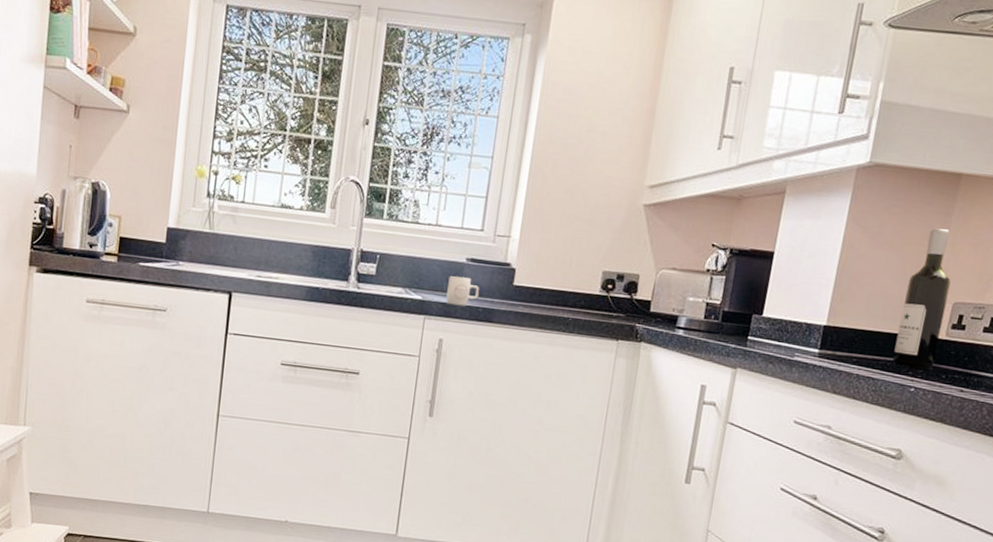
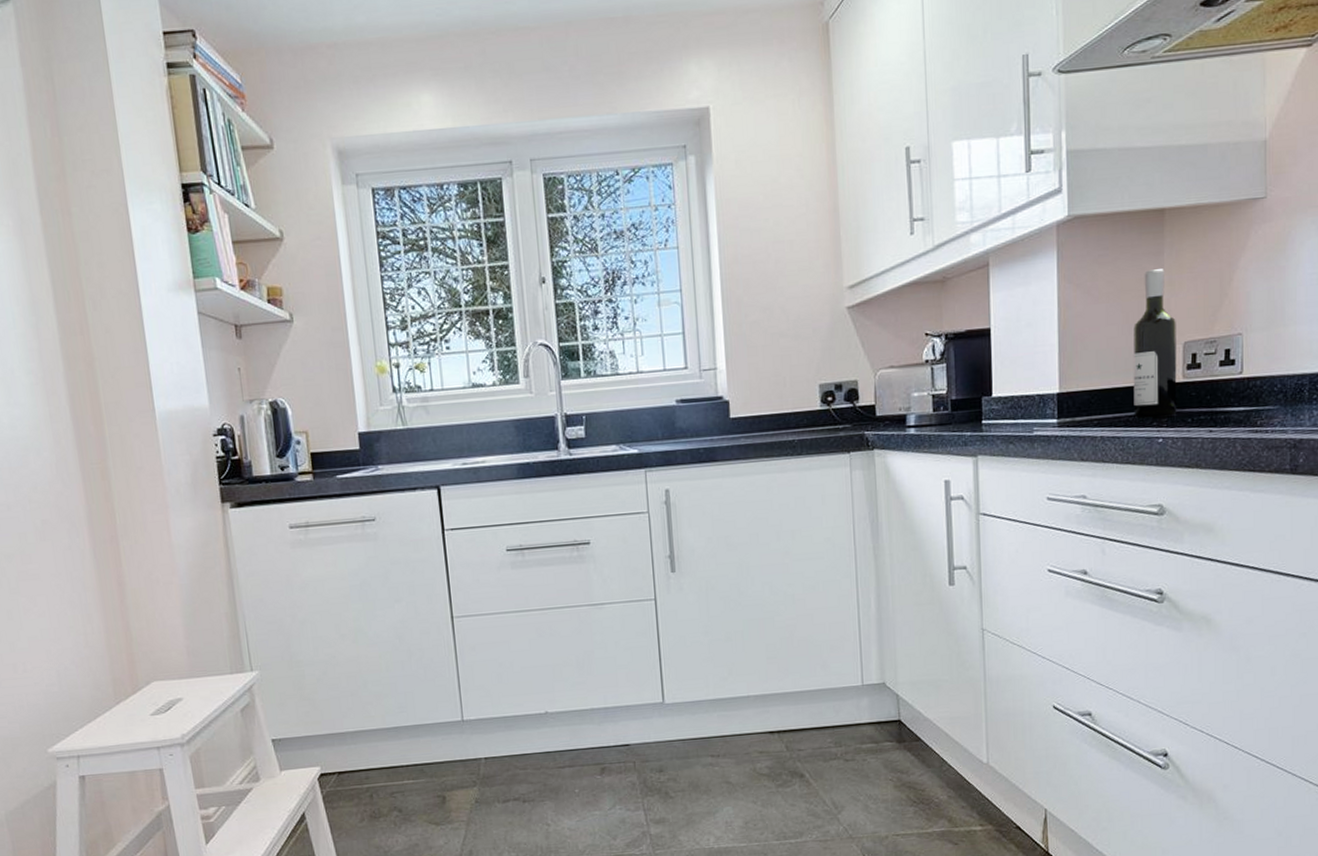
mug: present [446,276,480,307] -> none [662,420,697,452]

